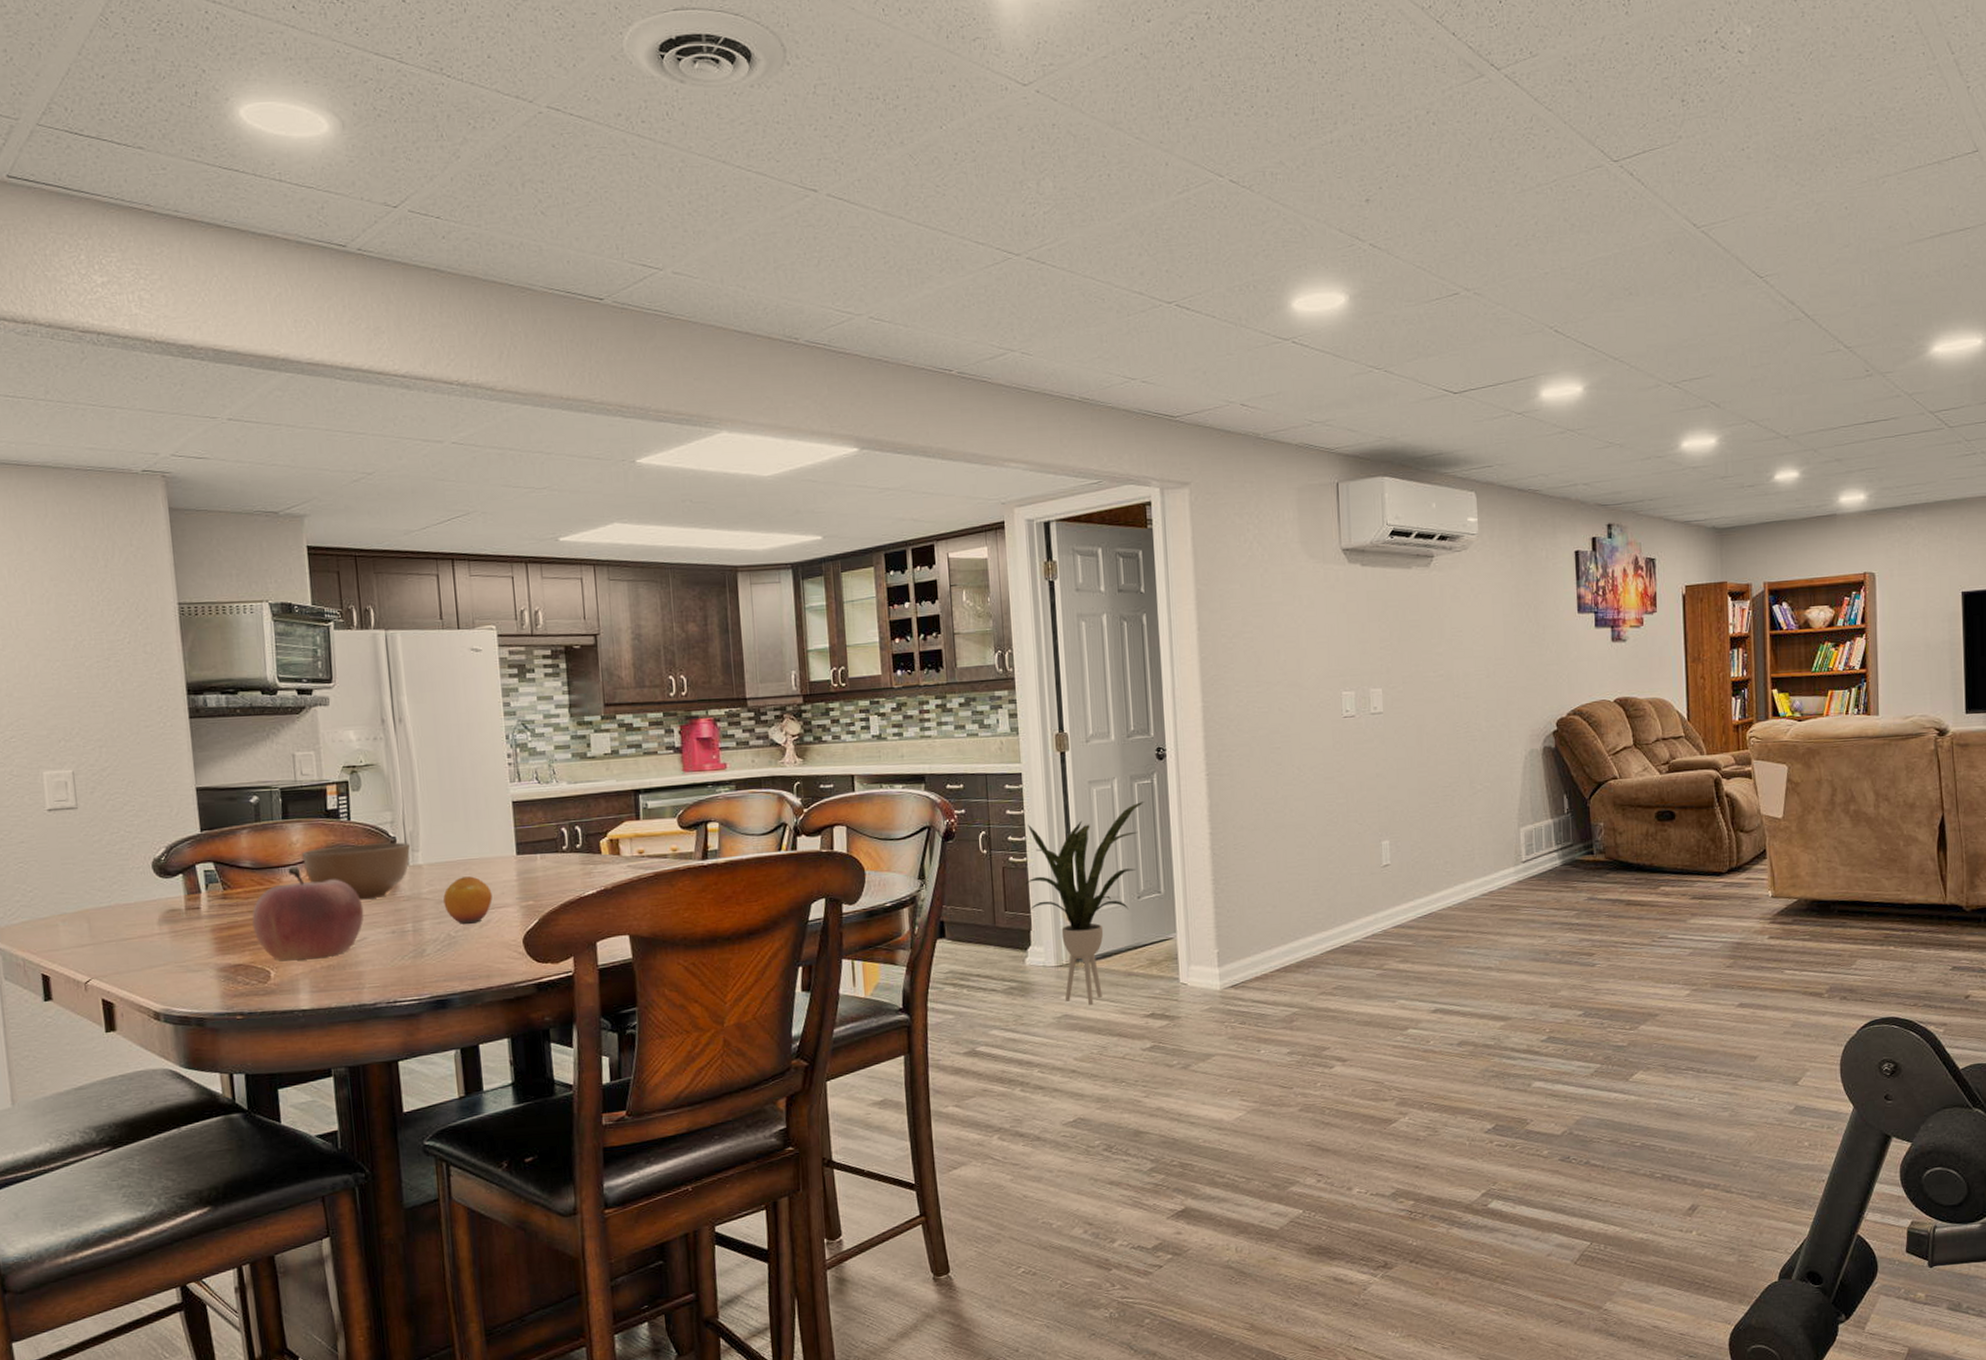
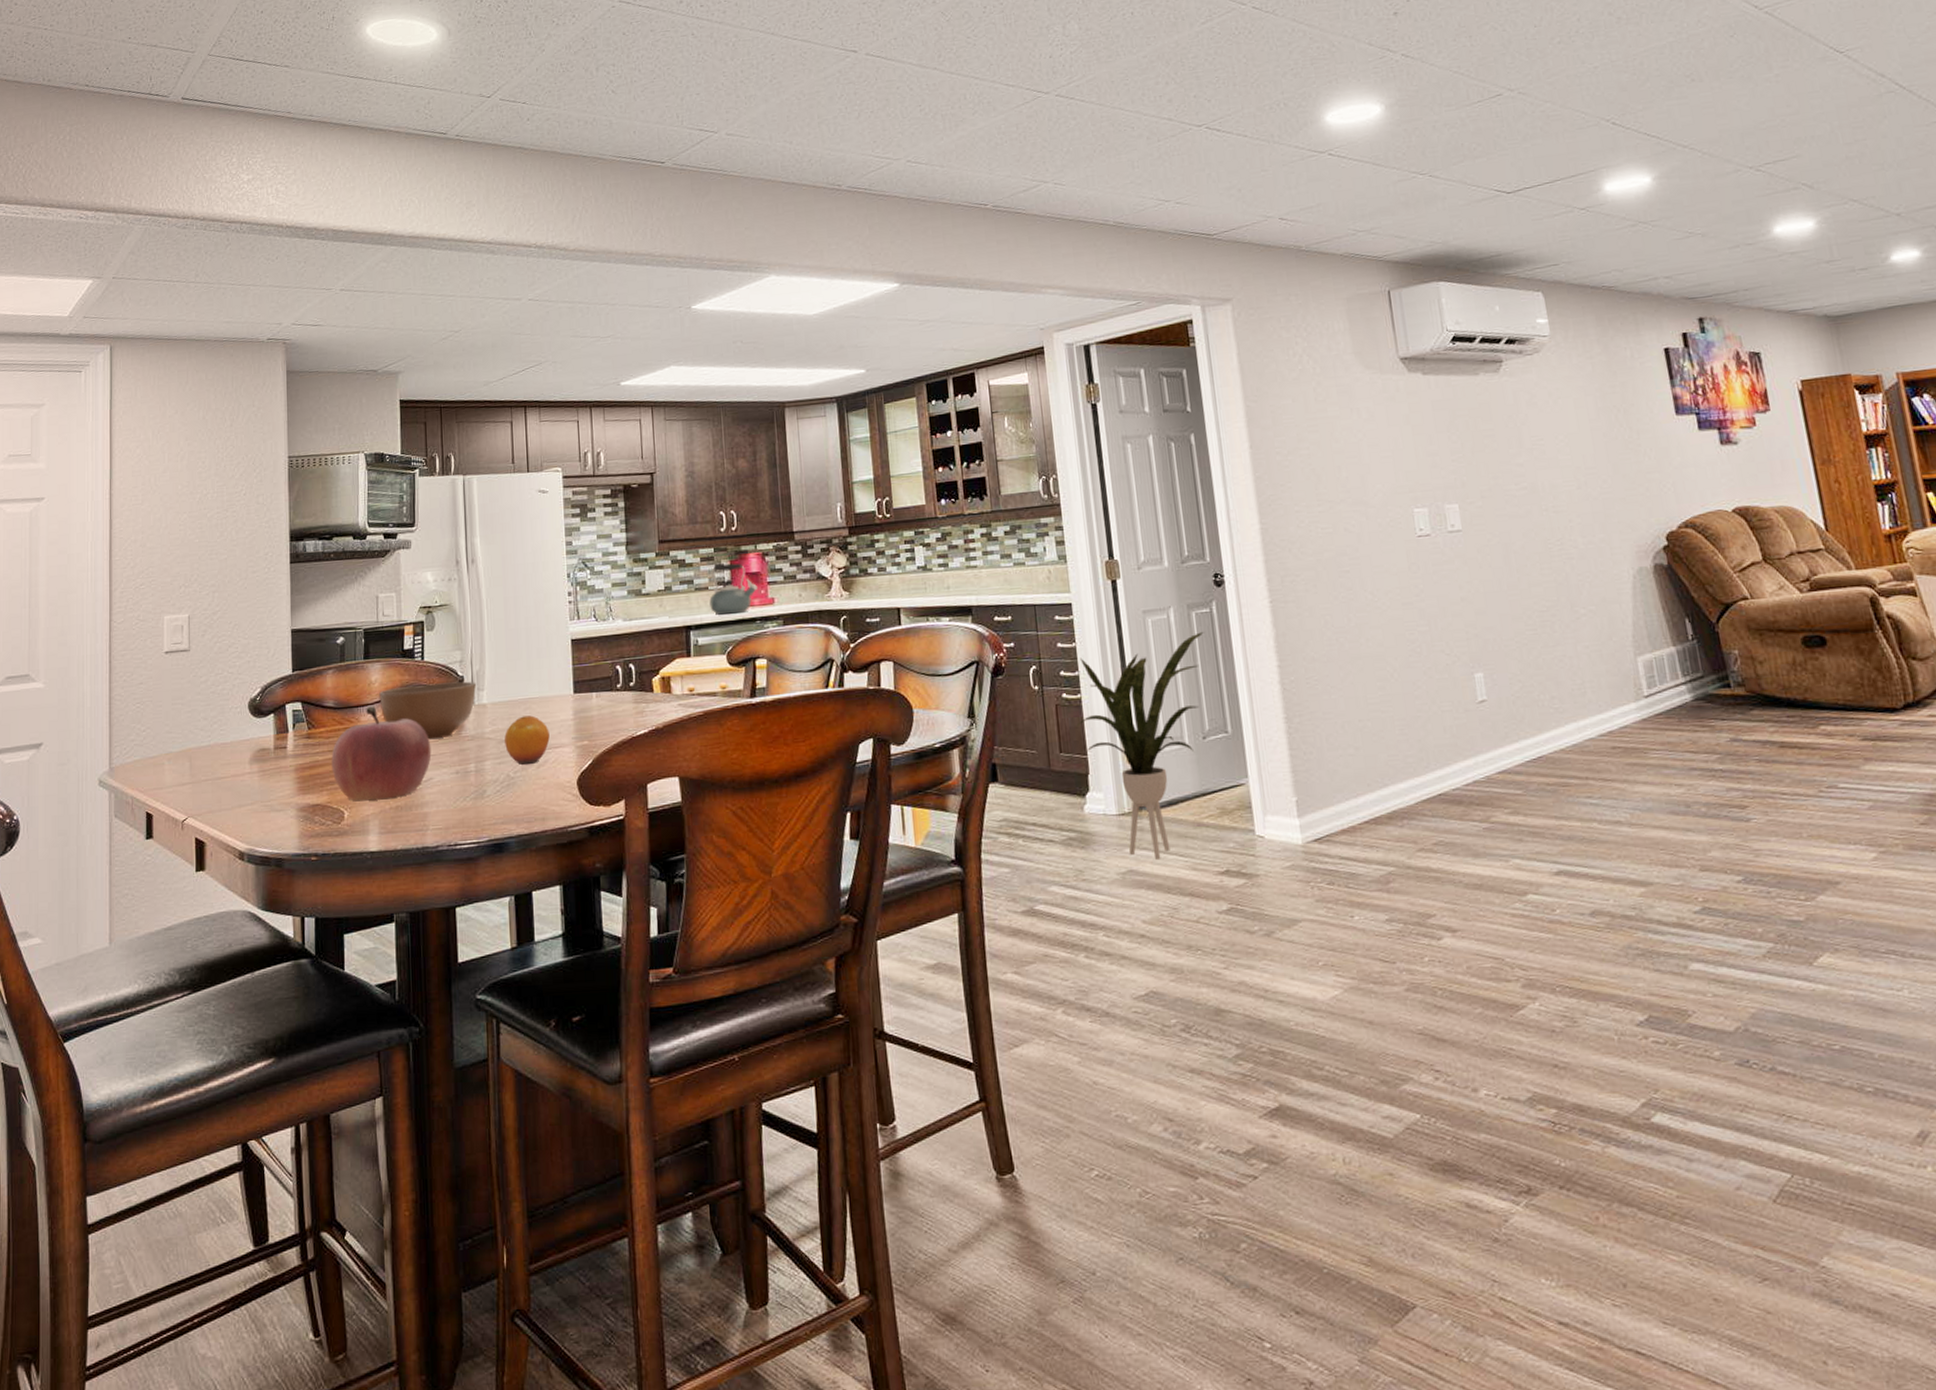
kettle: none [659,728,710,779] -> present [709,563,759,615]

